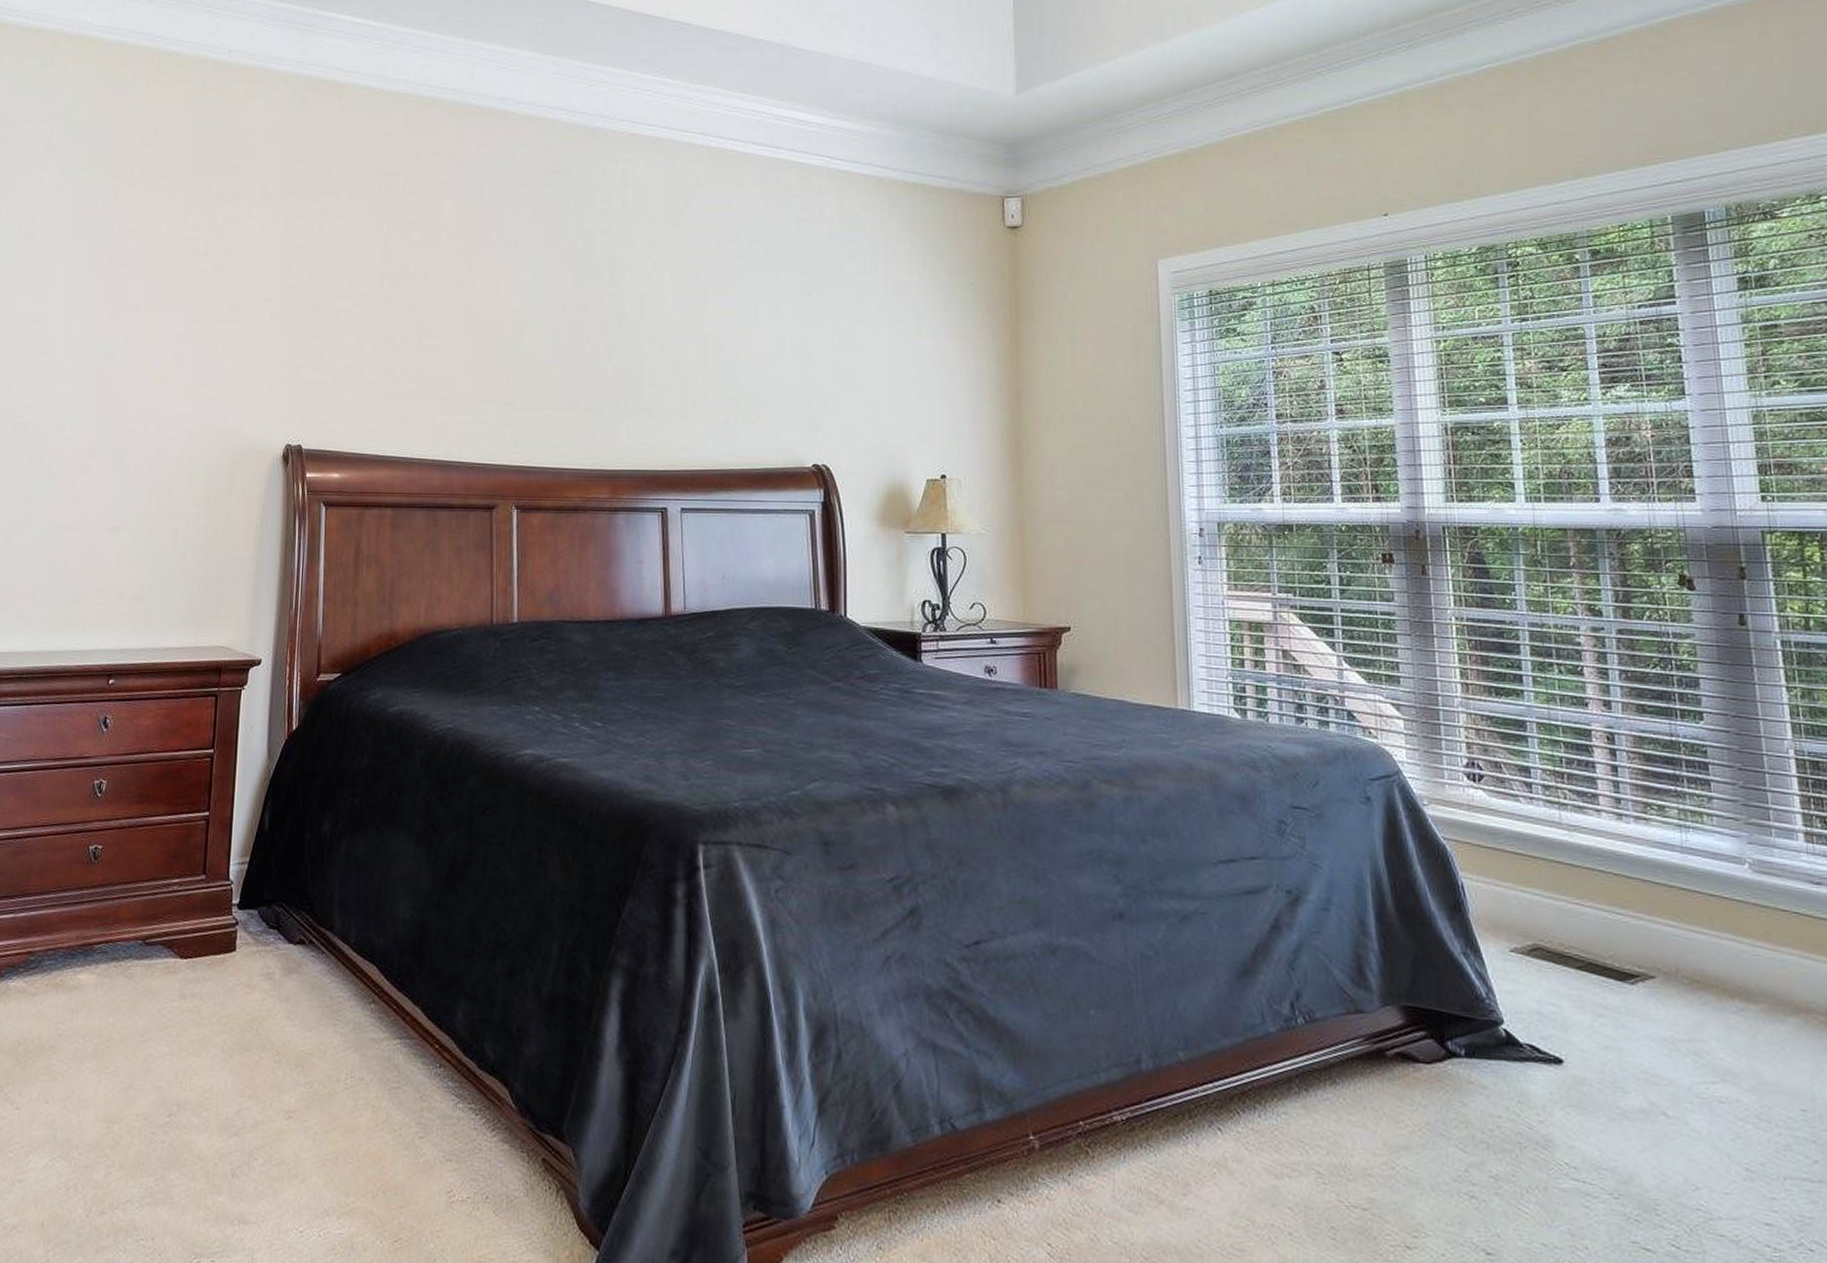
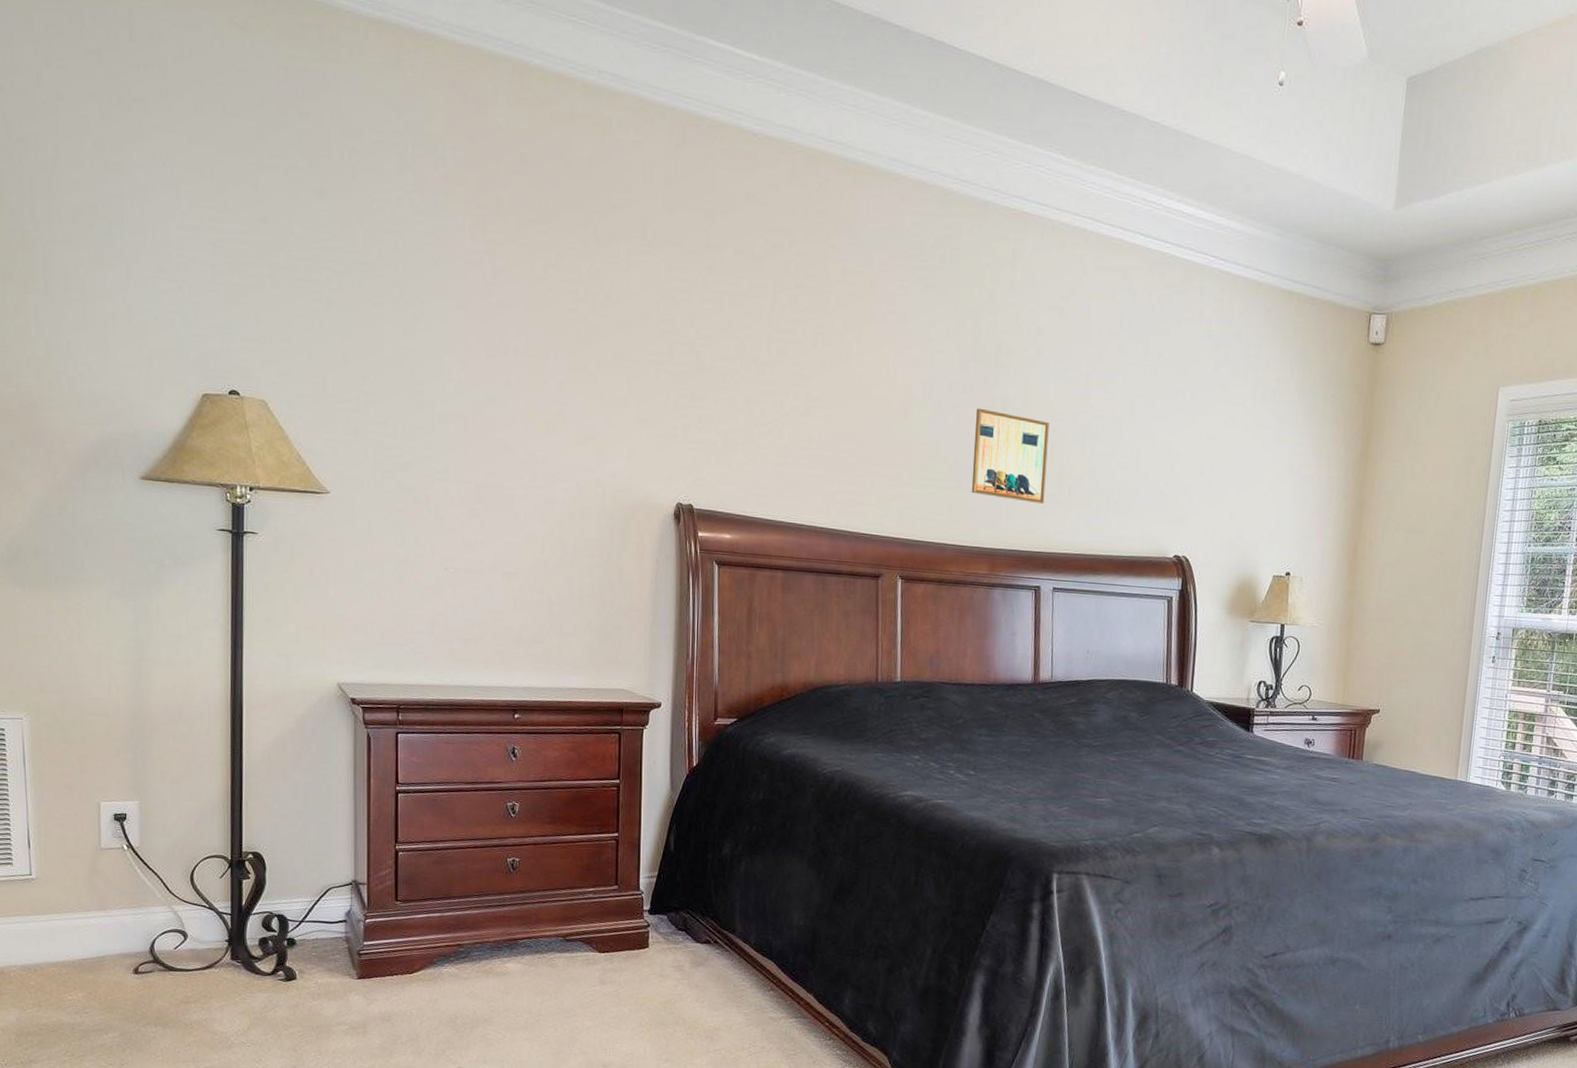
wall art: none [588,325,669,419] -> present [971,408,1050,504]

